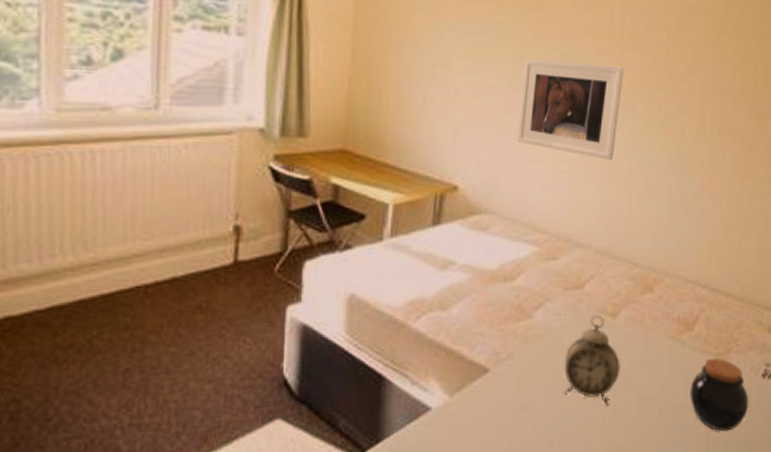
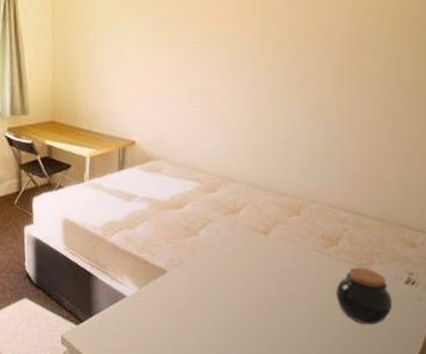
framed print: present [517,59,624,161] -> none [178,38,266,115]
alarm clock: present [564,314,620,407] -> none [226,232,273,301]

